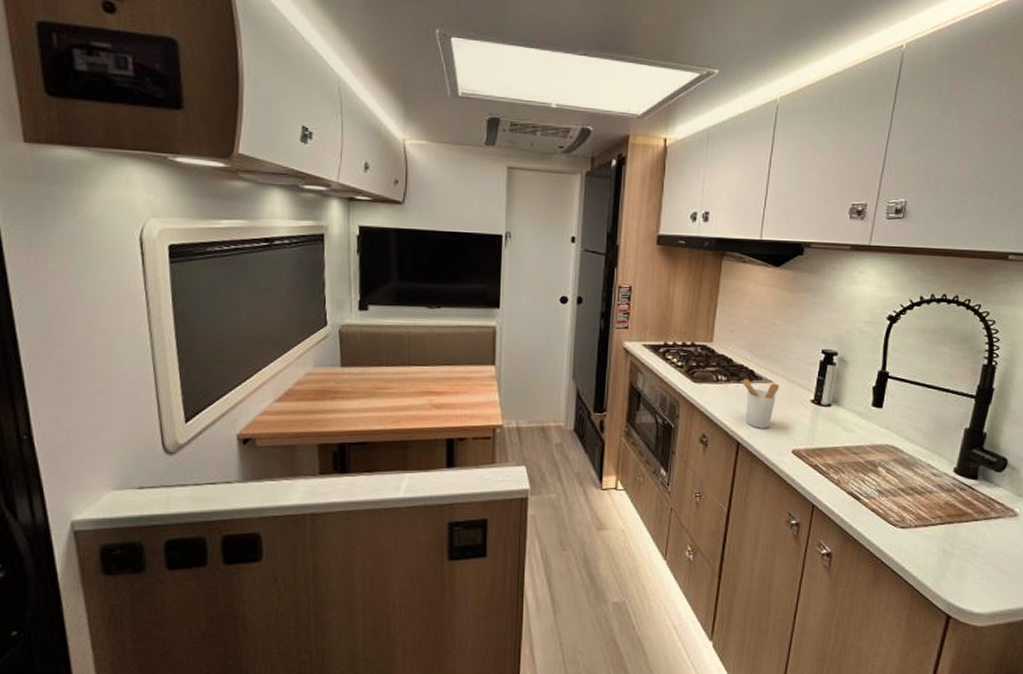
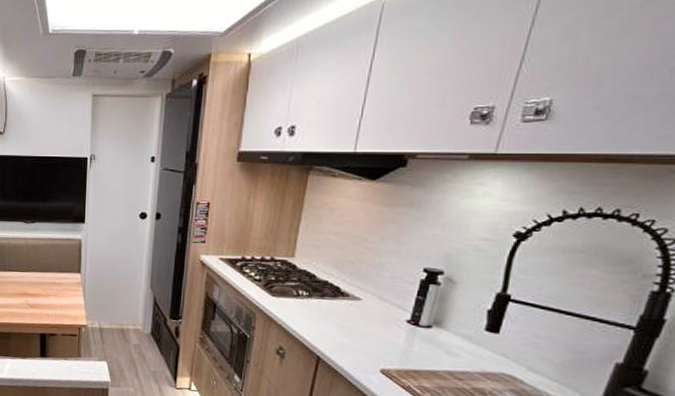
utensil holder: present [741,379,780,429] -> none [324,295,370,346]

